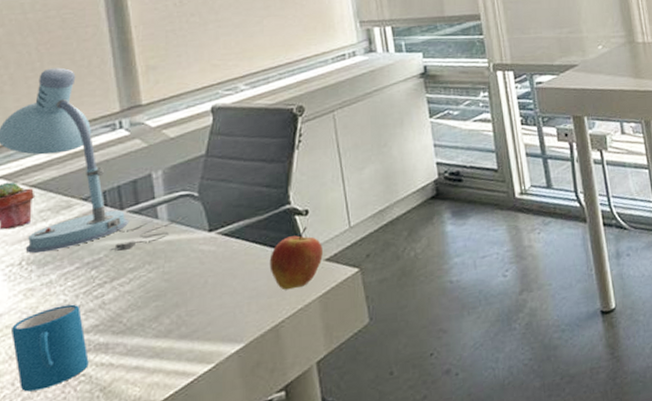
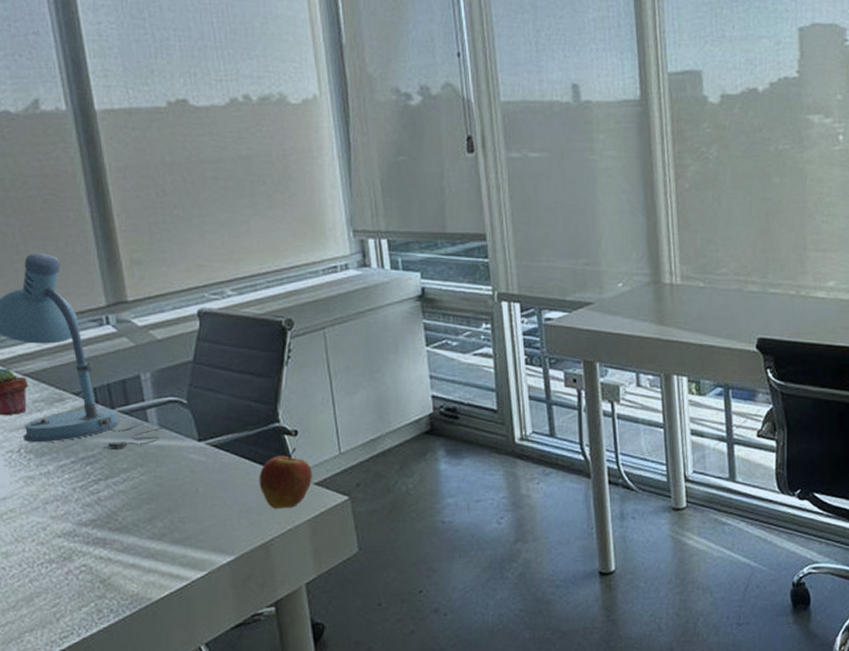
mug: present [11,304,89,392] -> none [15,497,88,574]

